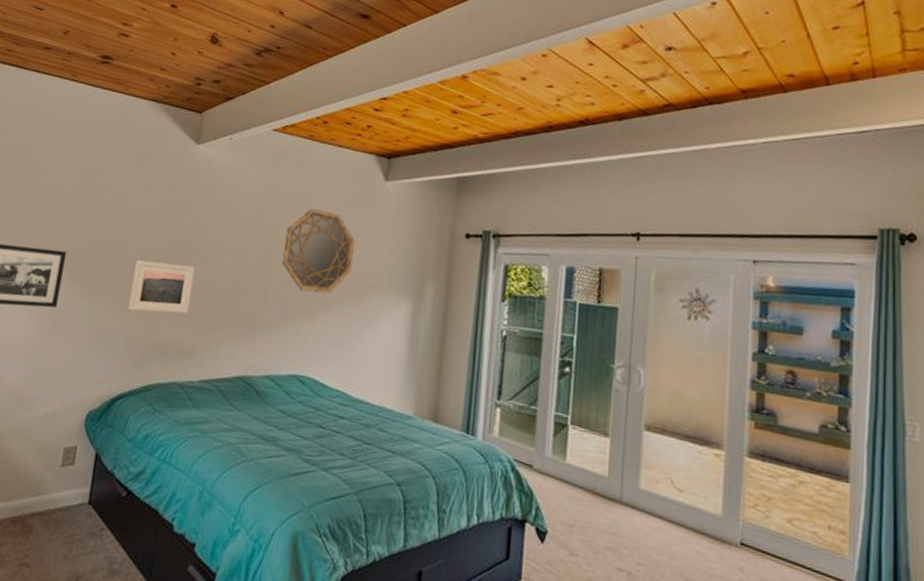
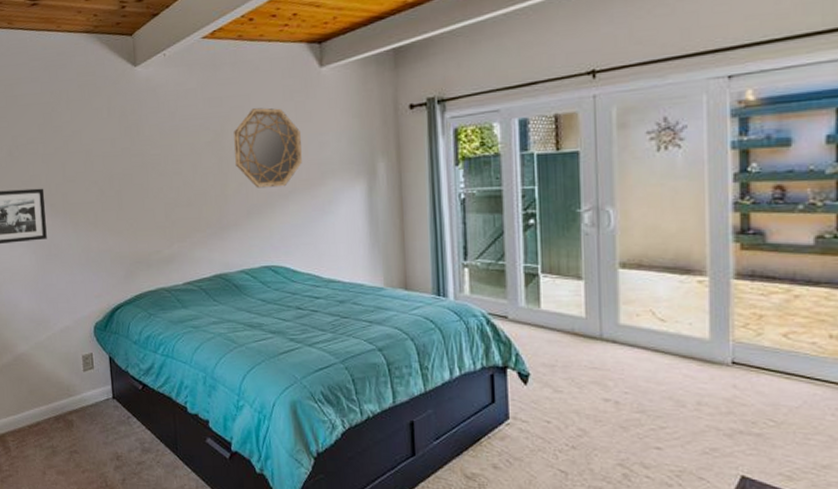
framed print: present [127,260,195,314] -> none [104,182,161,232]

